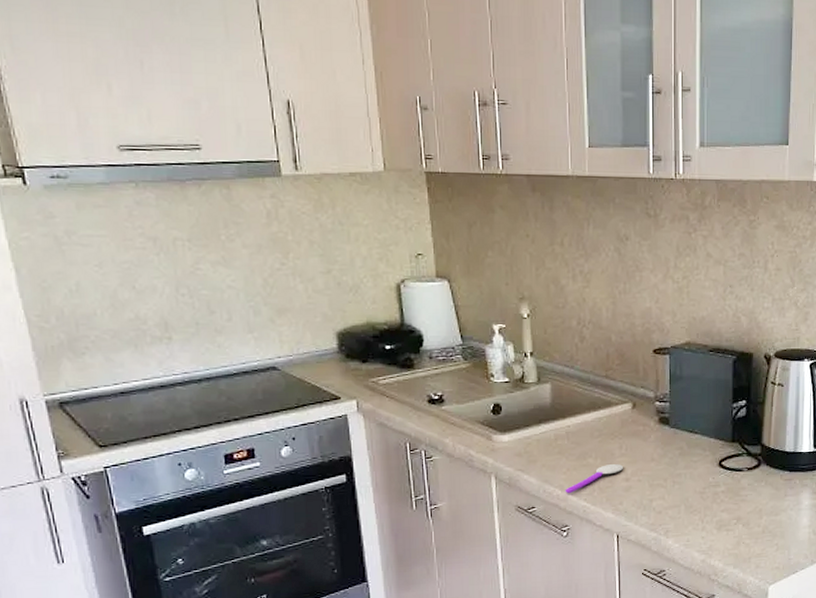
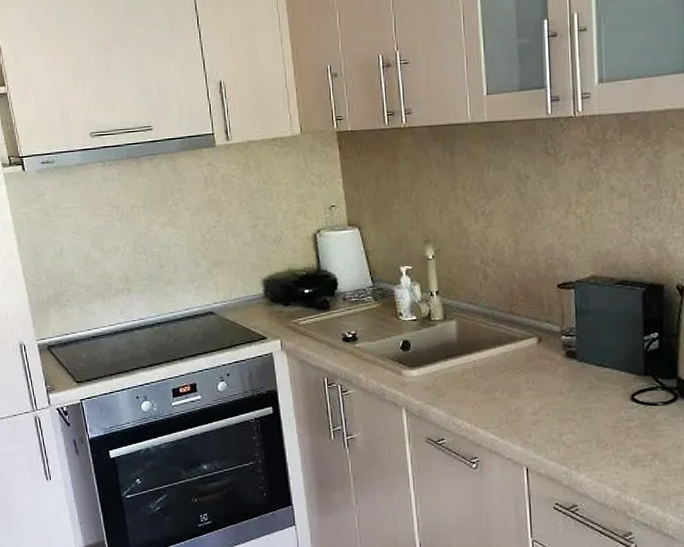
spoon: present [565,464,624,493] -> none [473,398,531,426]

